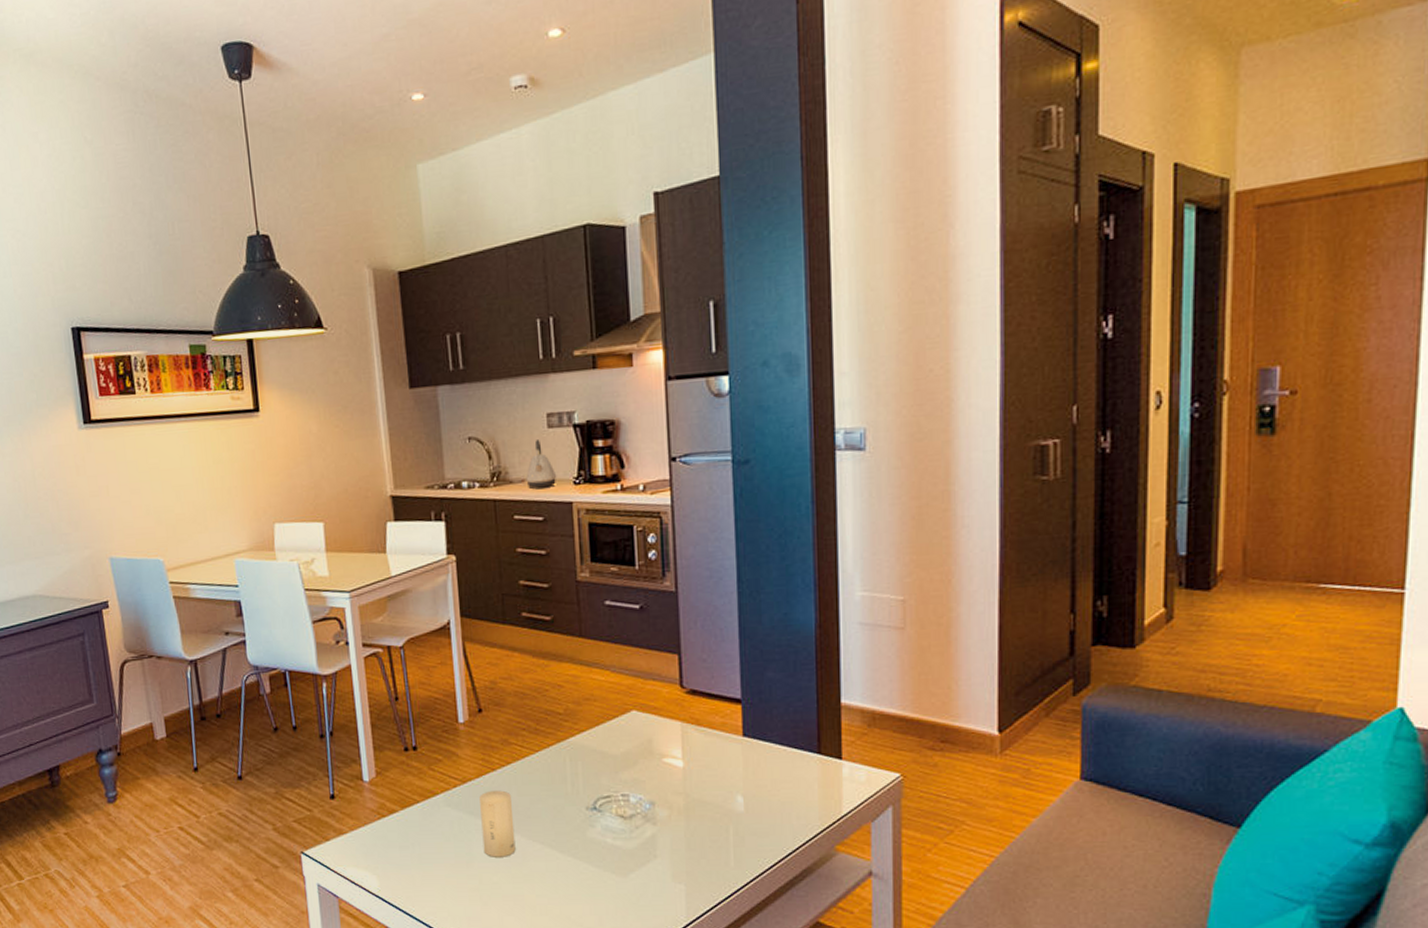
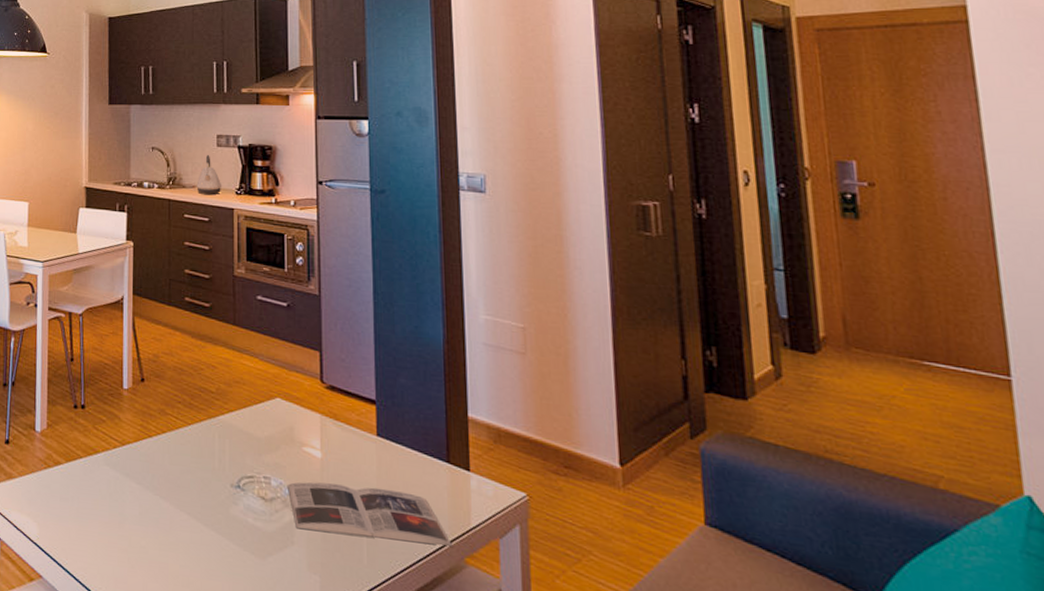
candle: present [480,790,516,857] -> none [135,456,165,523]
magazine: none [648,789,822,842] -> present [288,482,452,546]

